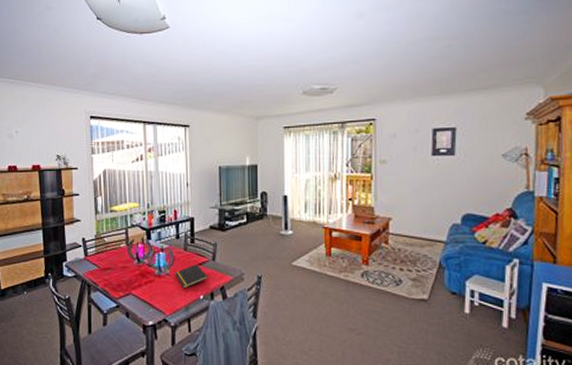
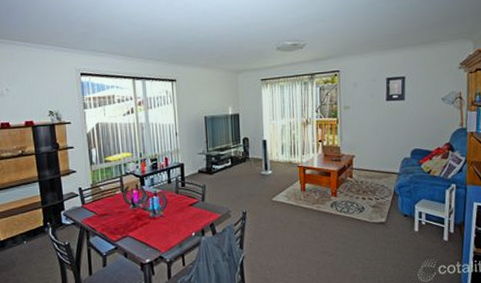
notepad: present [175,264,208,289] -> none [168,205,199,228]

